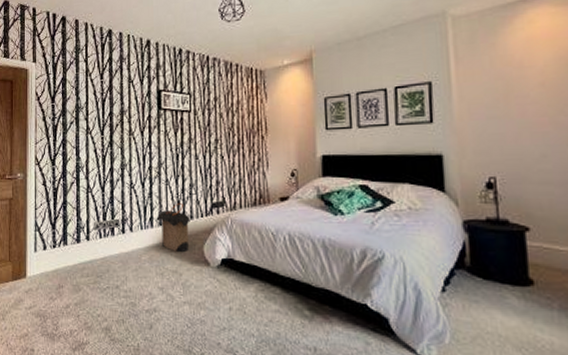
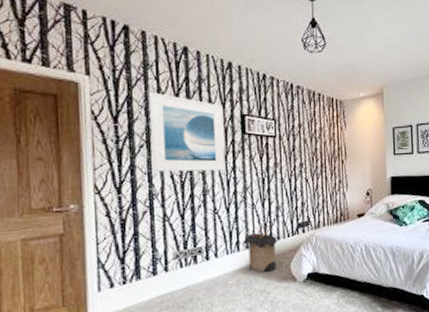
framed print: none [78,73,142,147] -> present [148,92,226,172]

